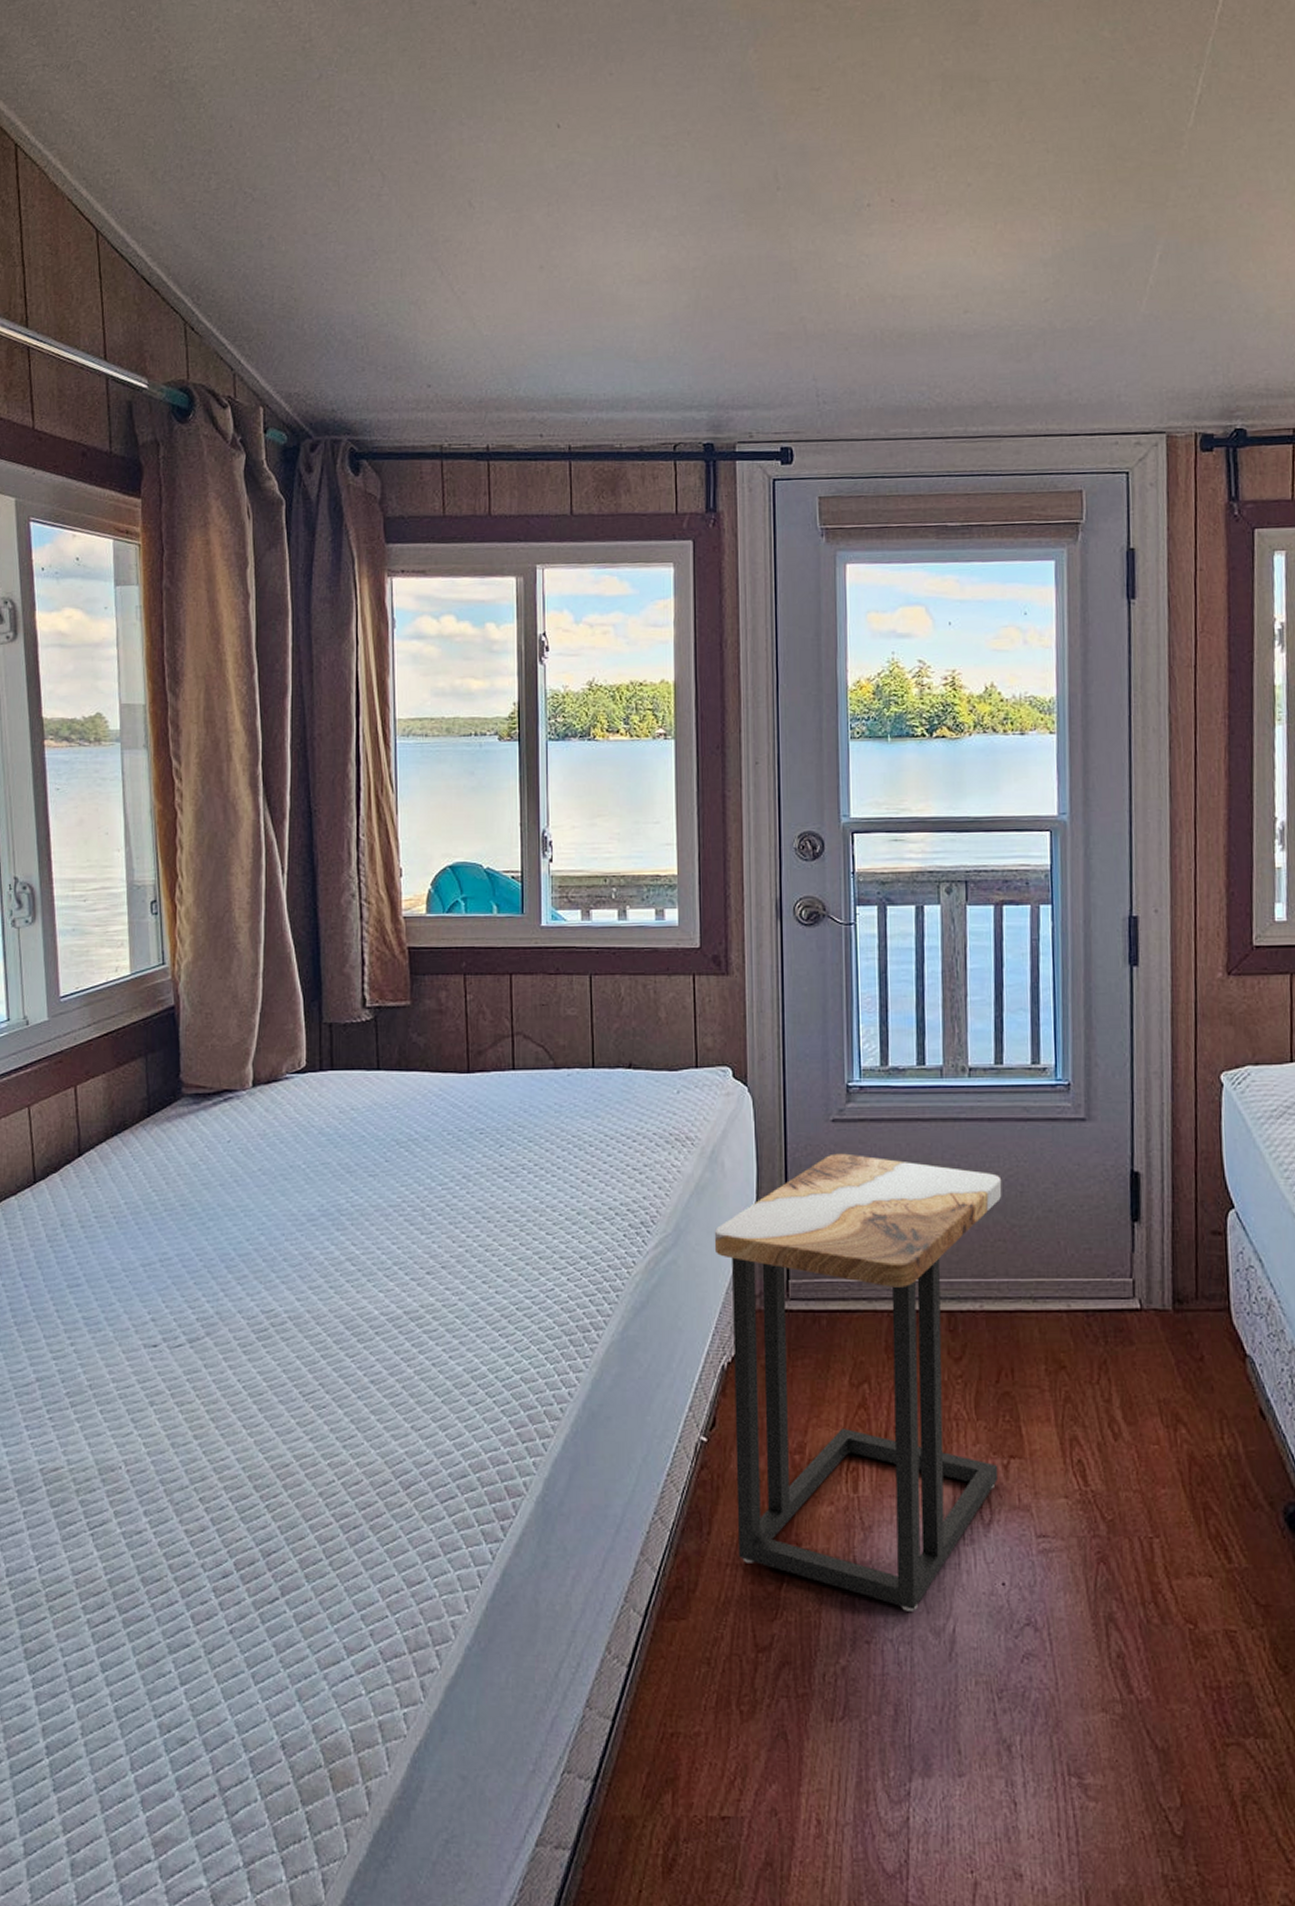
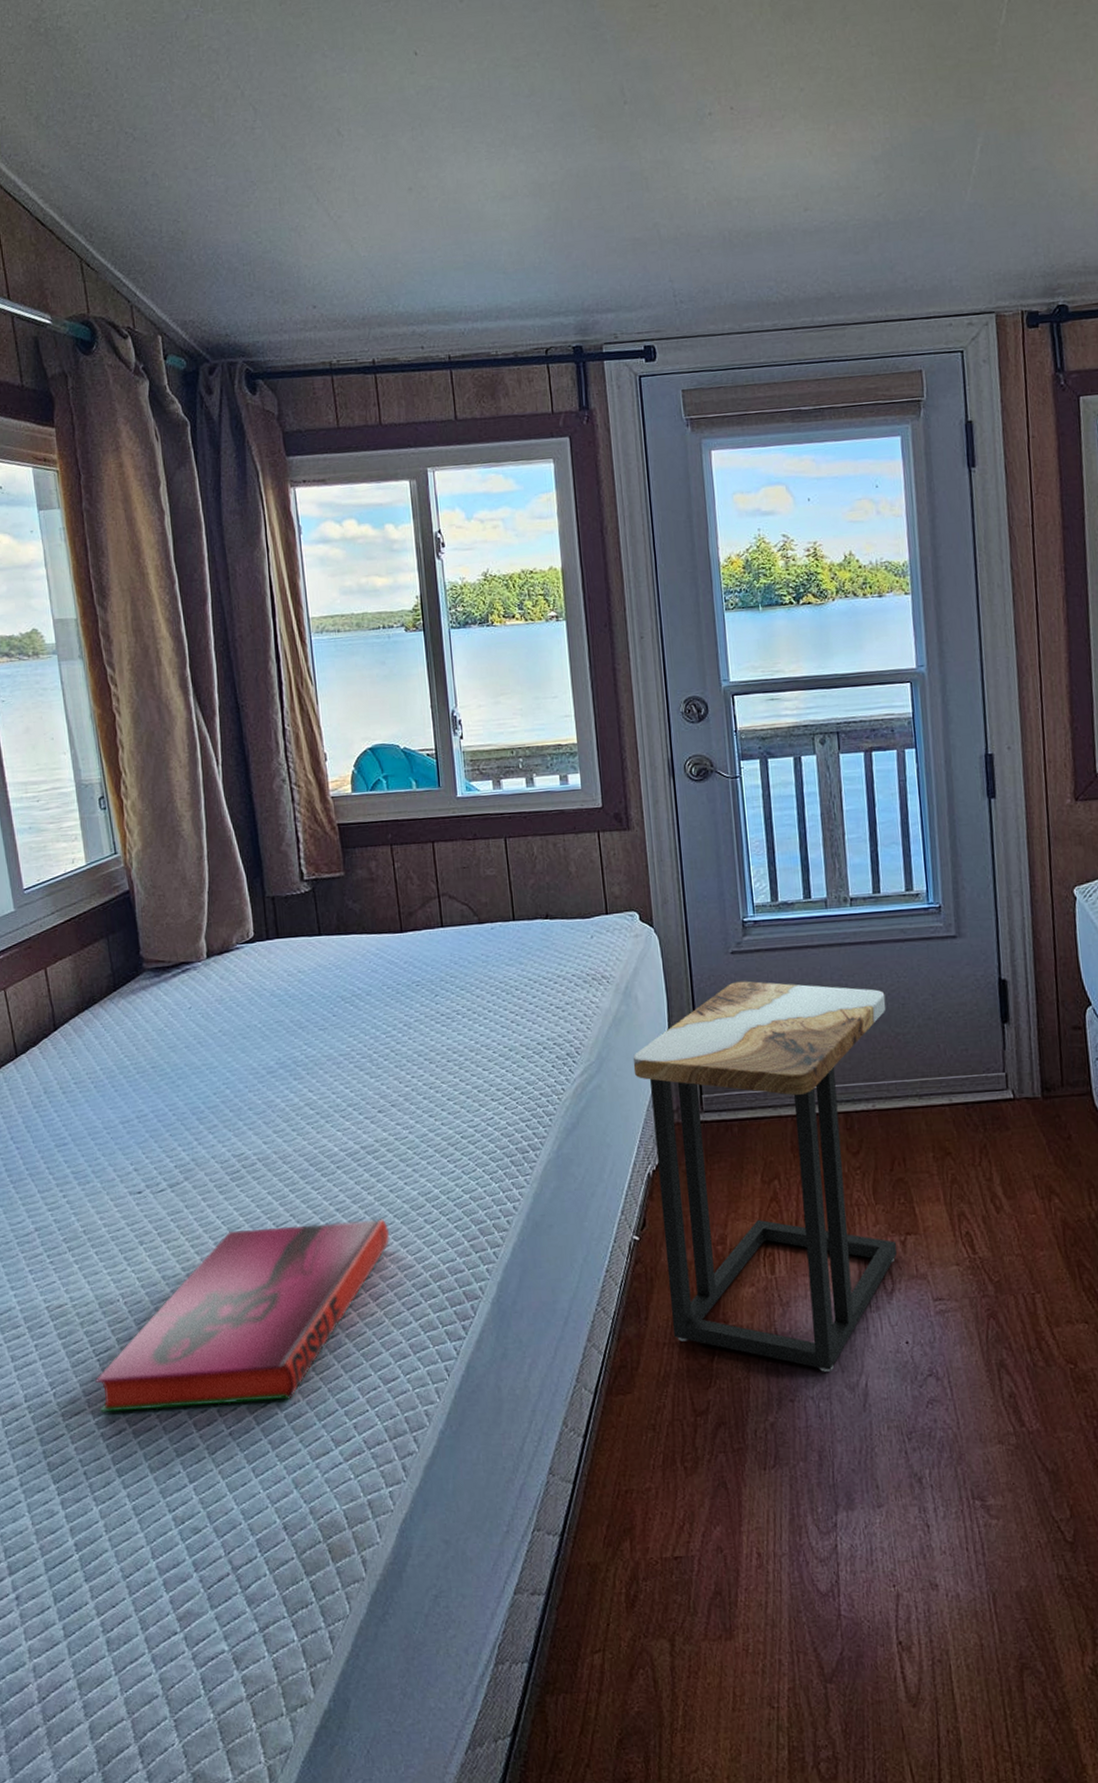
hardback book: none [87,1395,427,1597] -> present [95,1219,389,1413]

